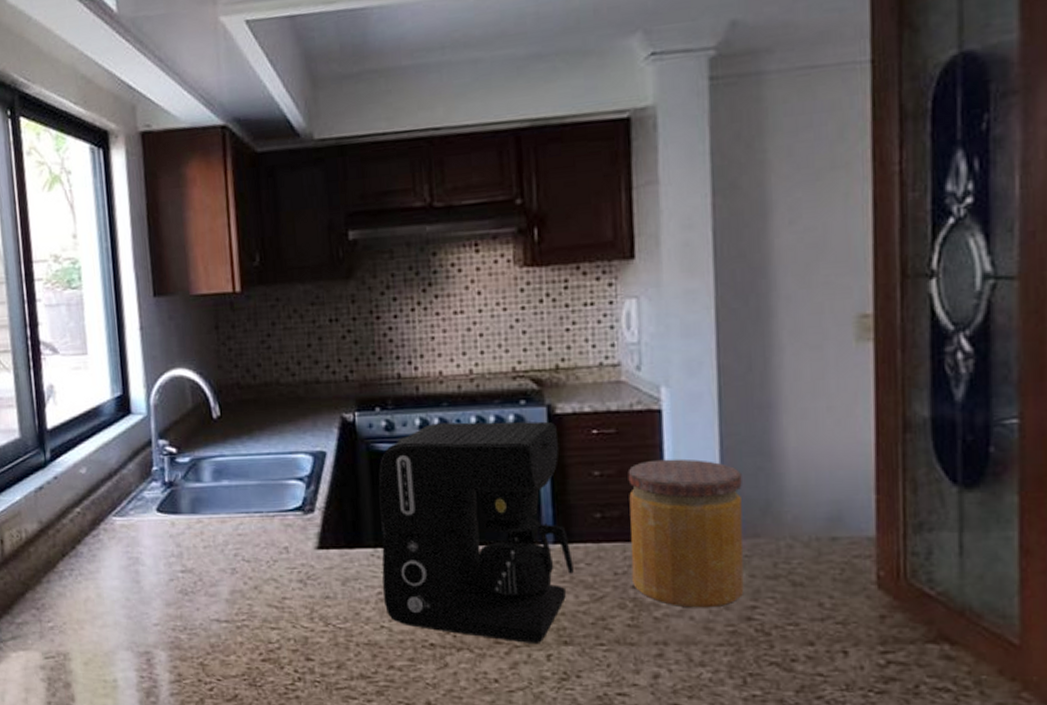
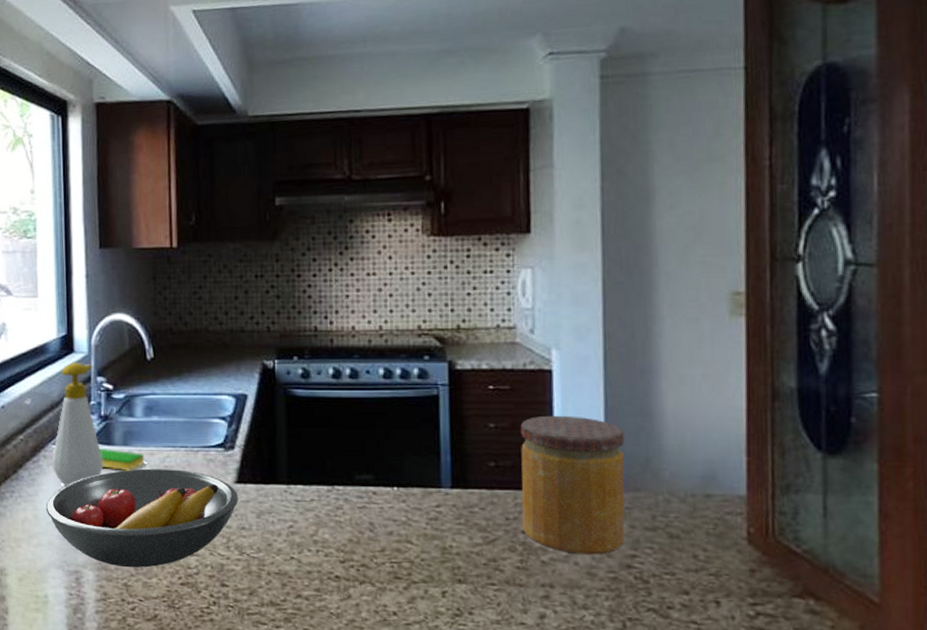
fruit bowl: none [109,537,322,646] -> present [45,468,239,568]
soap bottle: none [113,424,171,561] -> present [52,362,104,486]
dish sponge: none [165,517,216,541] -> present [99,447,145,471]
coffee maker: present [378,421,574,643] -> none [293,373,469,580]

